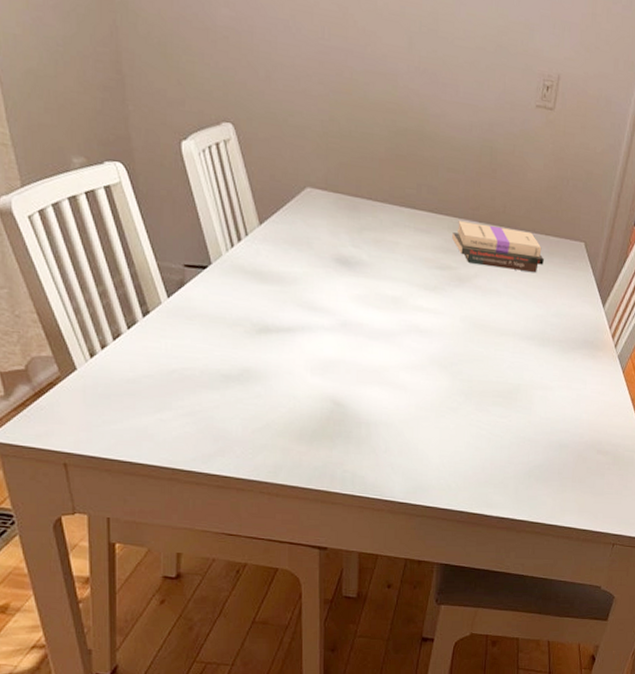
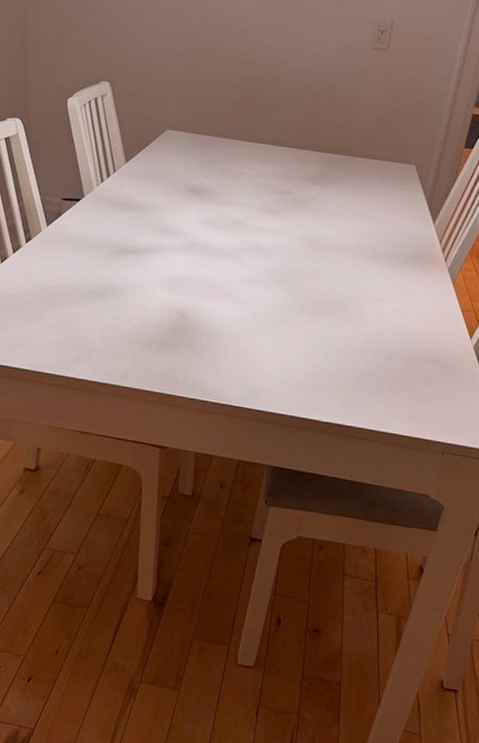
books: present [452,221,544,272] -> none [291,151,376,194]

